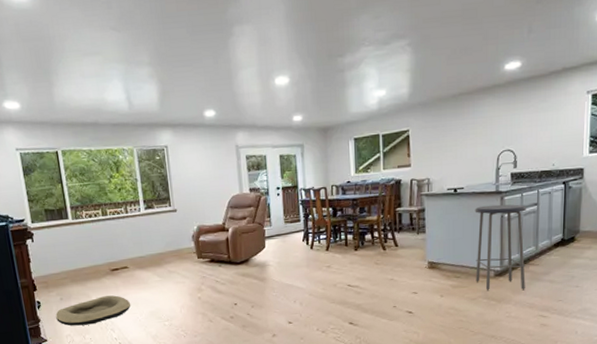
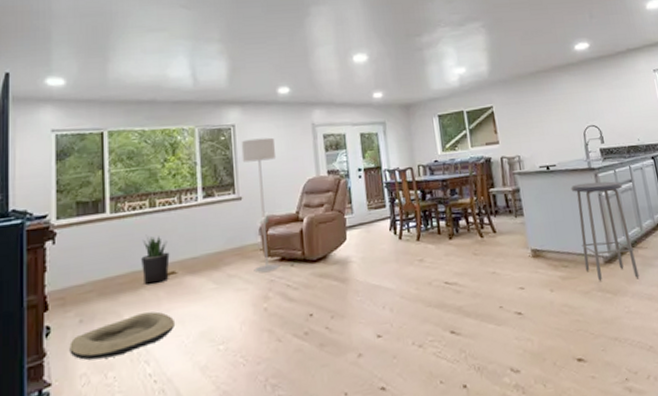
planter: none [99,237,123,275] -> present [141,234,170,284]
floor lamp: none [173,158,211,271] -> present [241,137,281,274]

